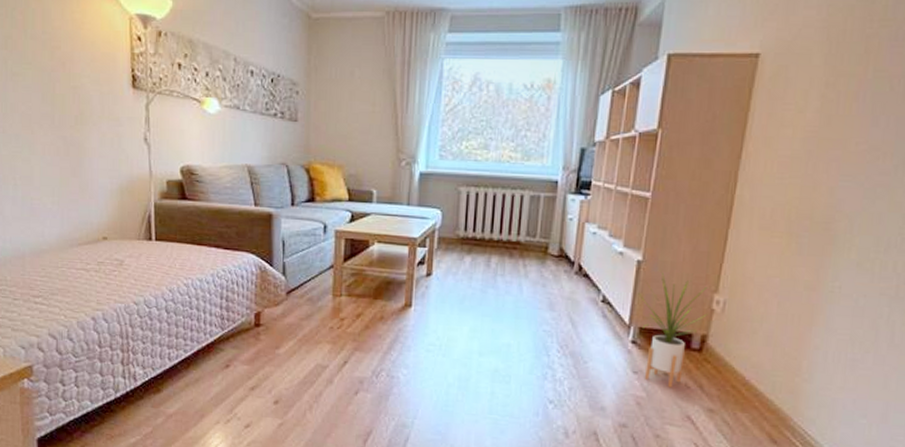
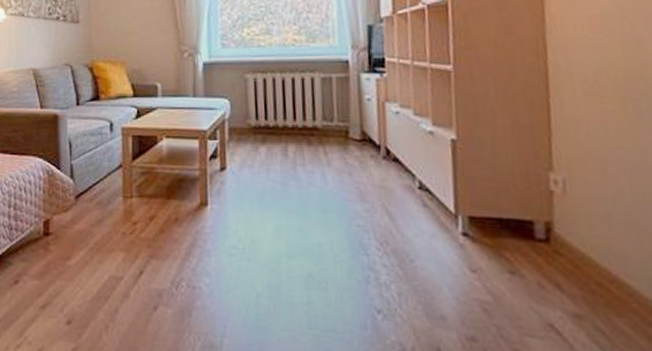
house plant: present [638,272,708,388] -> none [459,151,546,289]

